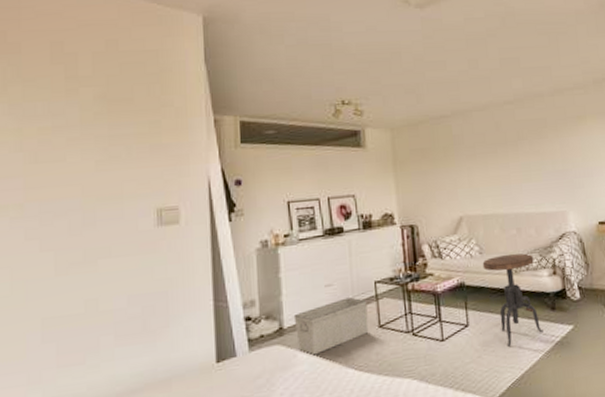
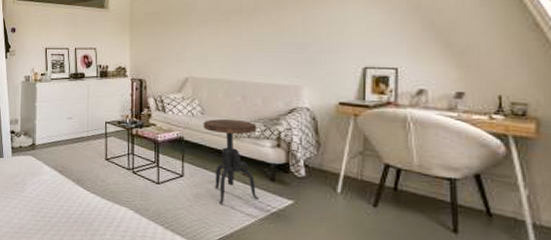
storage bin: present [293,297,369,356] -> none [43,130,98,170]

